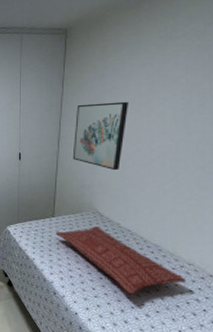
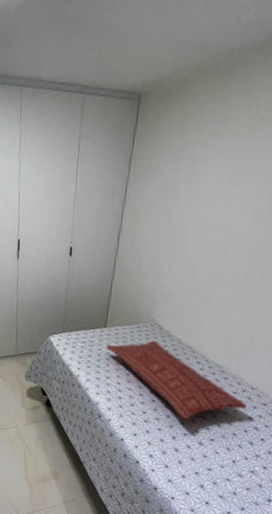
wall art: present [72,101,128,171] -> none [133,192,205,277]

